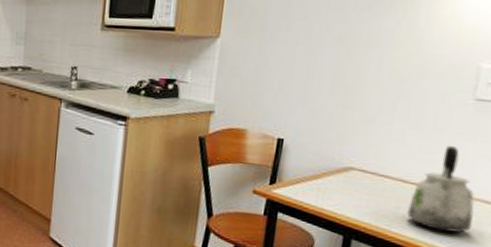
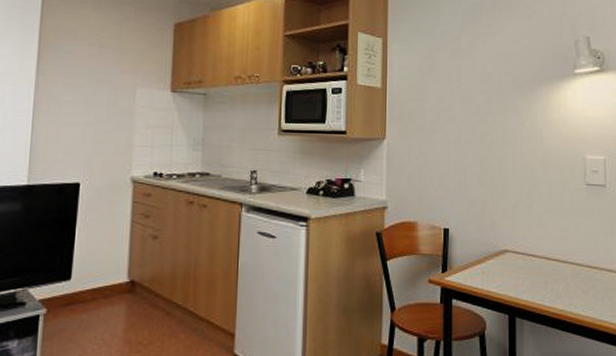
kettle: present [407,146,475,234] -> none [554,225,604,302]

